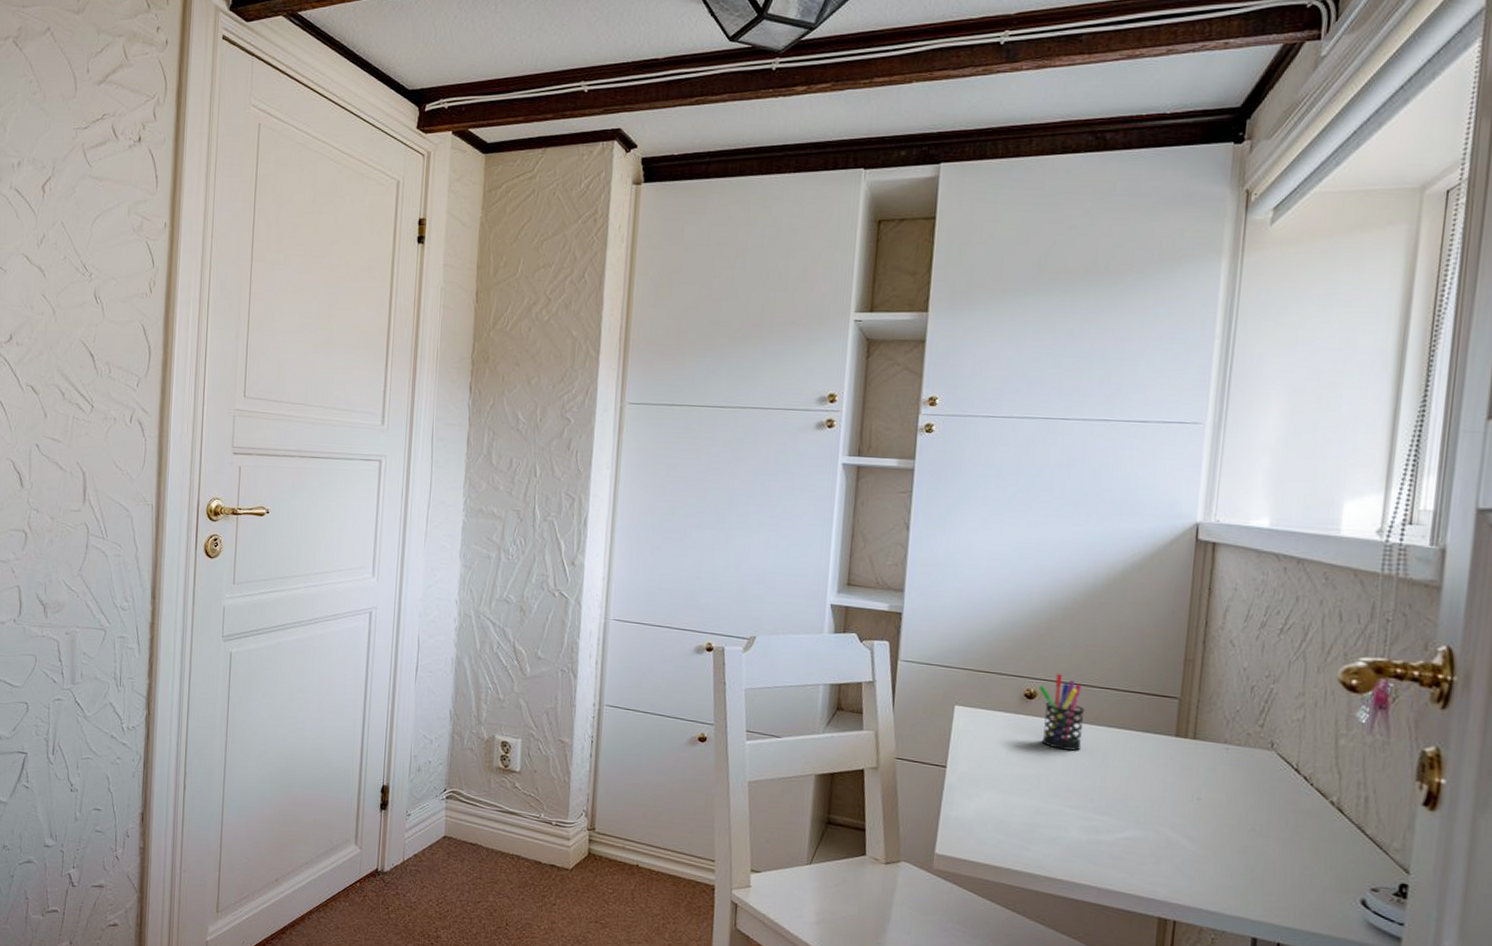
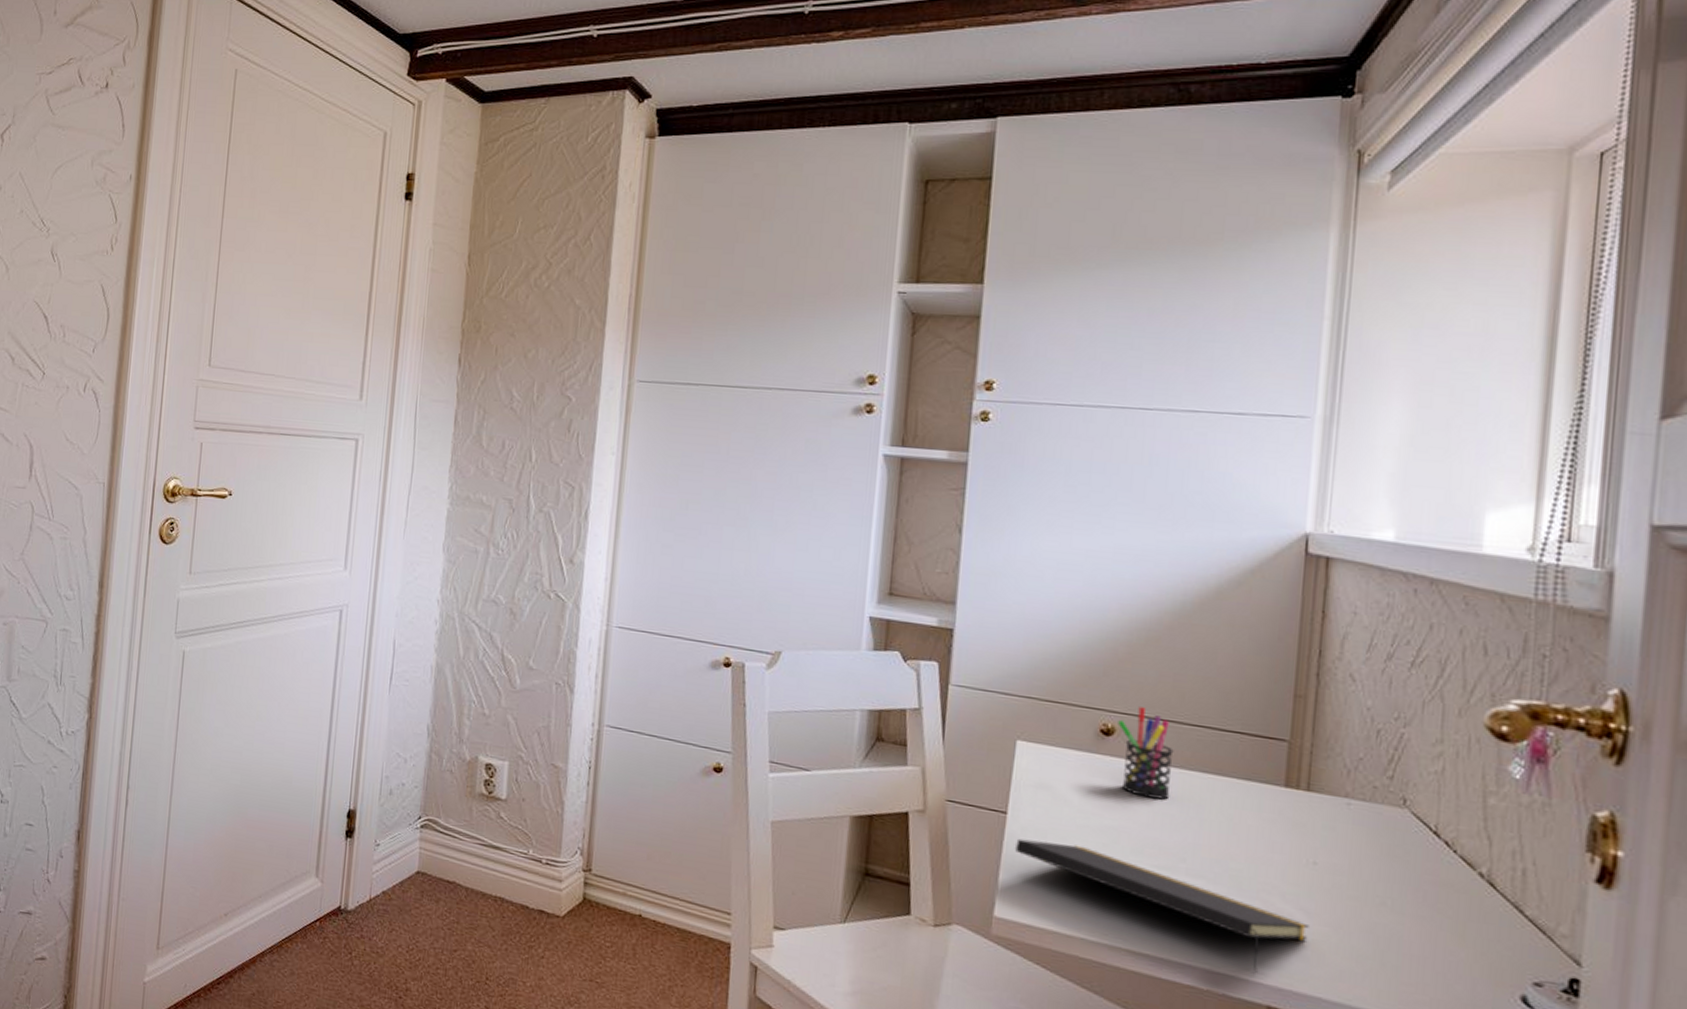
notepad: none [953,788,1193,891] -> present [1015,838,1309,973]

